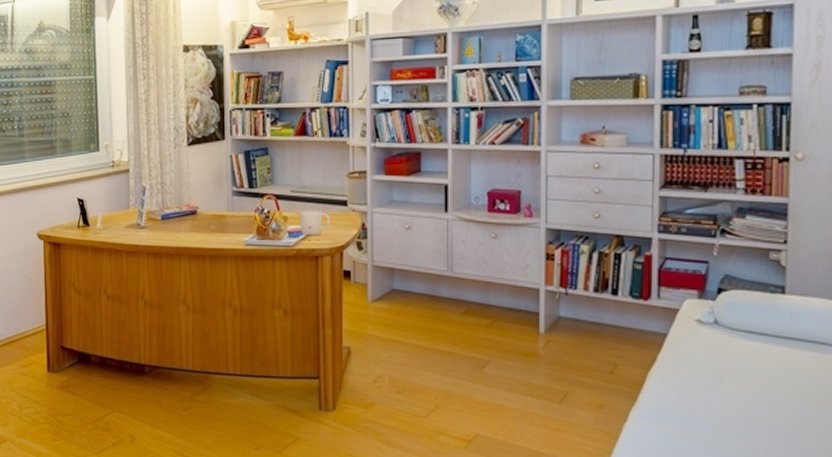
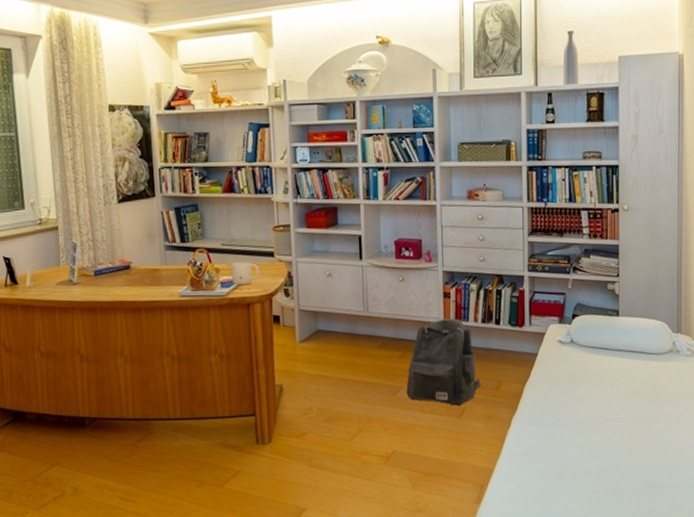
backpack: none [494,284,591,389] -> present [406,318,482,406]

